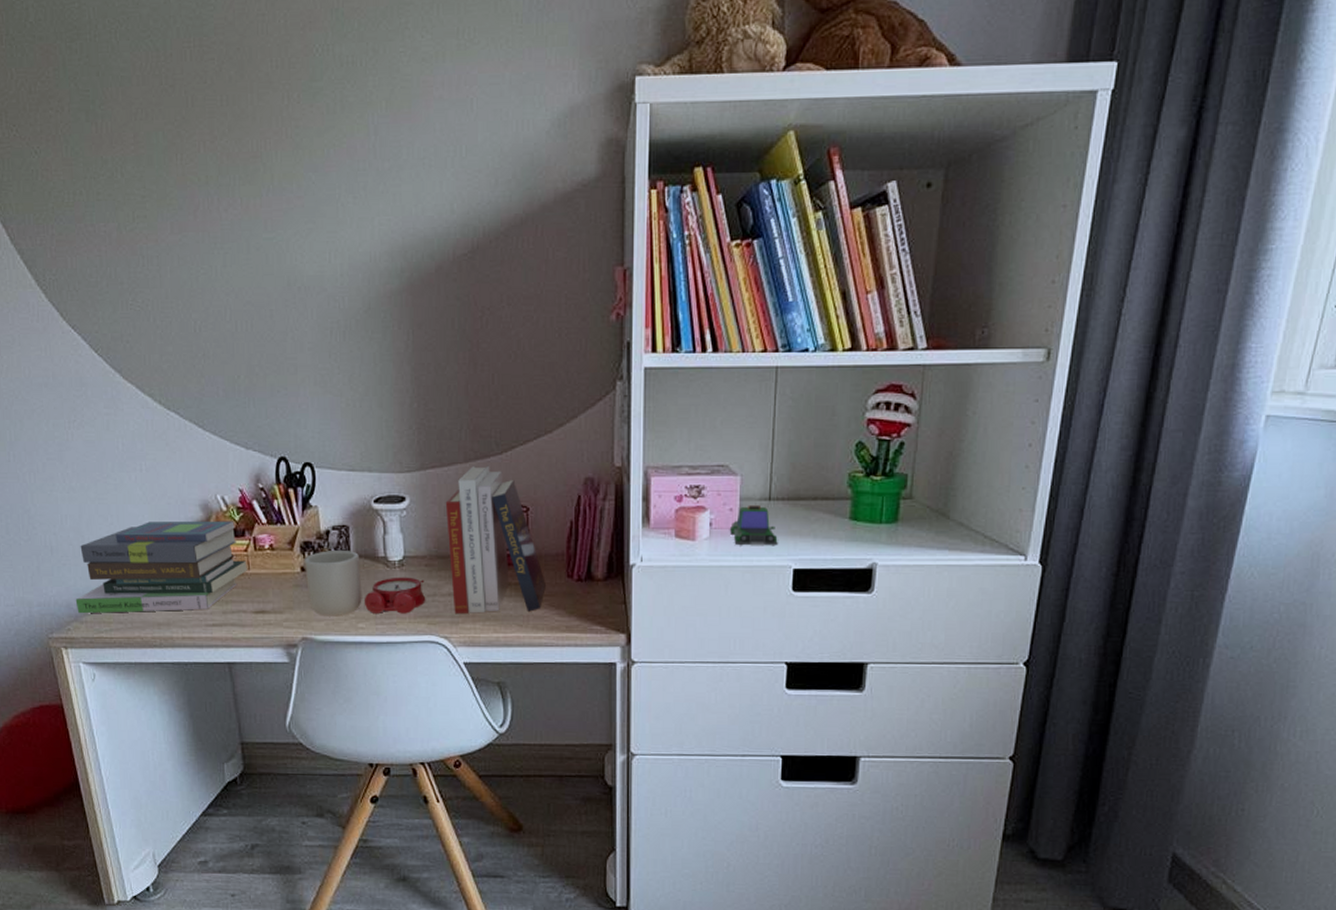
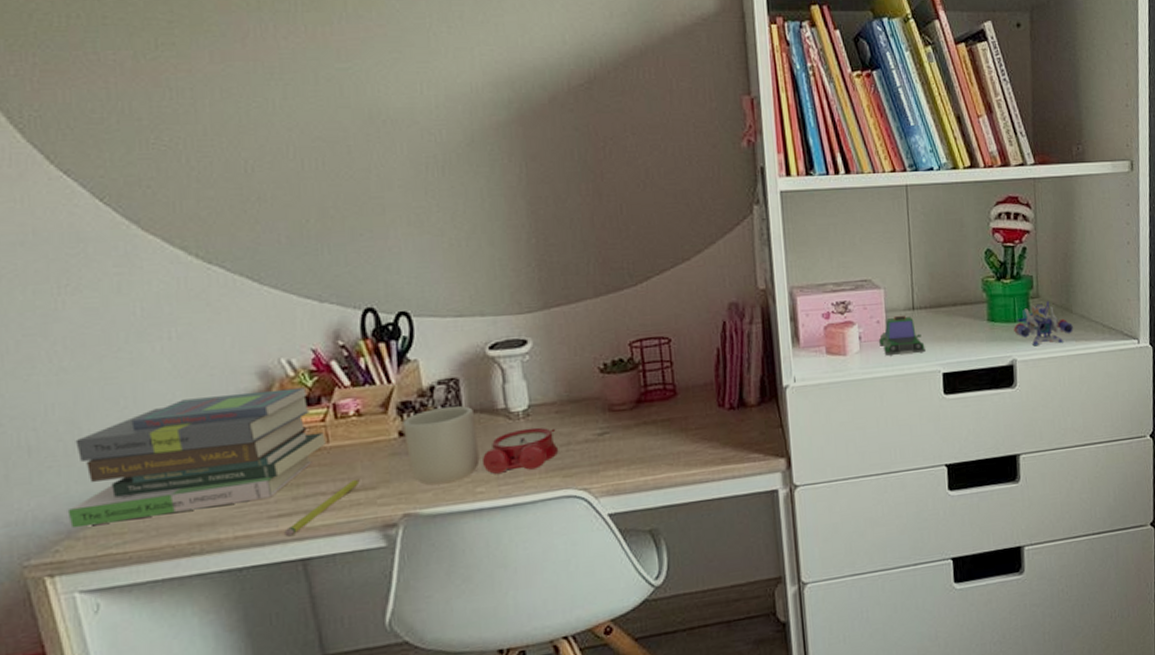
pencil: none [217,603,271,643] -> present [284,478,360,537]
books: present [445,465,547,615] -> none [575,298,697,462]
toy robot: none [878,502,949,552] -> present [1014,300,1074,347]

